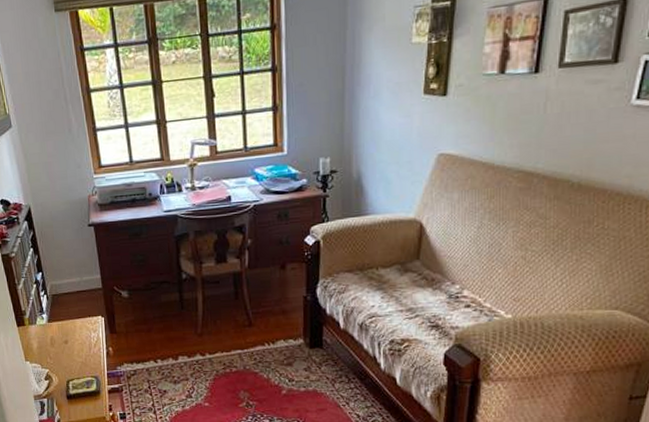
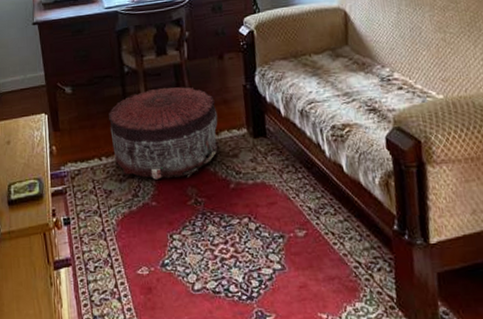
pouf: none [164,295,275,383] -> present [108,87,219,180]

